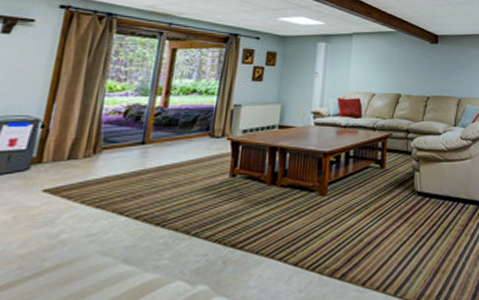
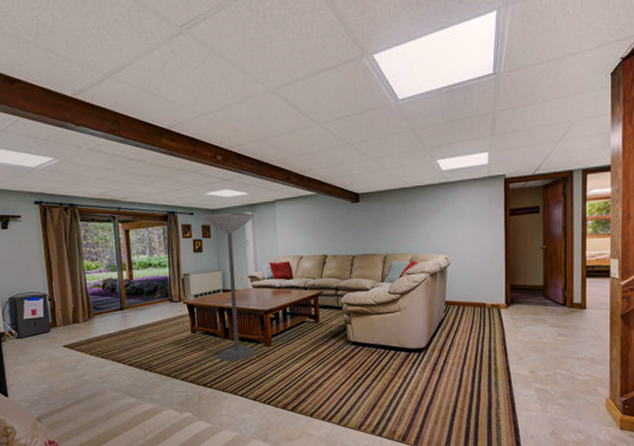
floor lamp: none [258,41,329,215] -> present [202,213,256,362]

